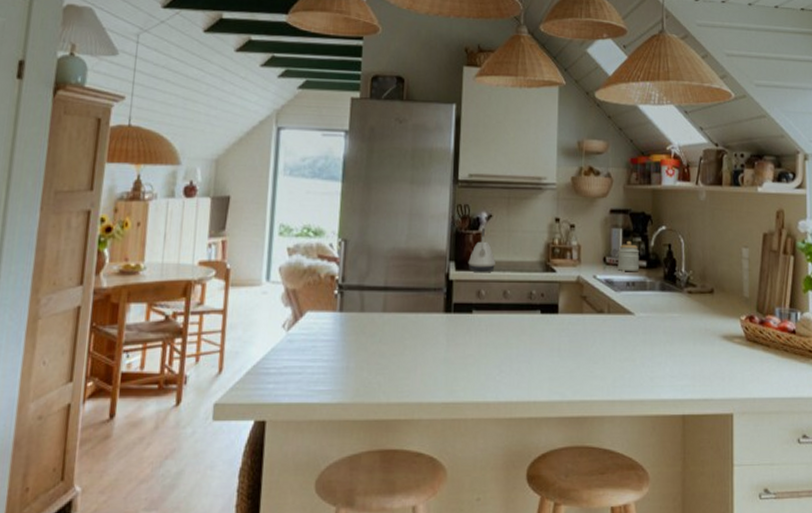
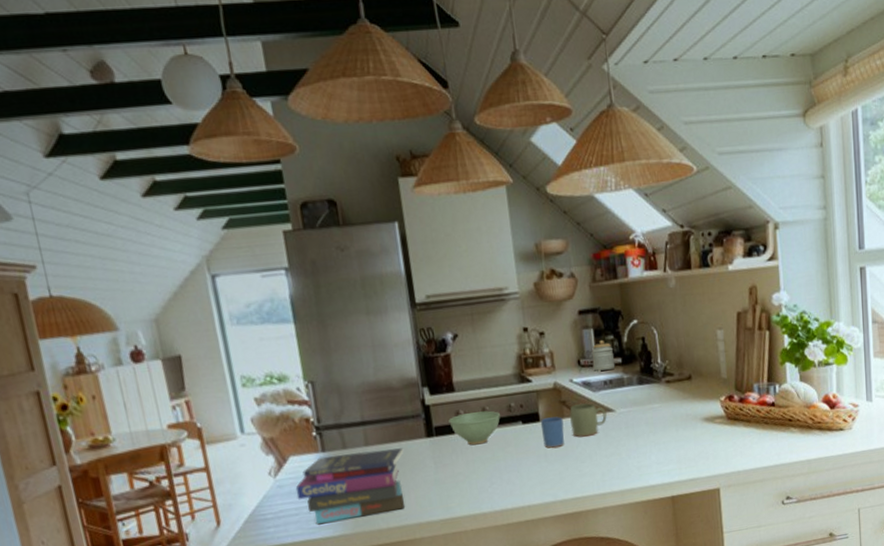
books: none [304,317,420,388] -> present [295,448,405,525]
kettle: present [468,228,495,273] -> none [441,349,470,394]
bowl: none [469,294,521,328] -> present [448,410,501,445]
mug: none [558,311,581,343] -> present [540,416,565,448]
mug: none [589,301,626,336] -> present [569,402,607,437]

